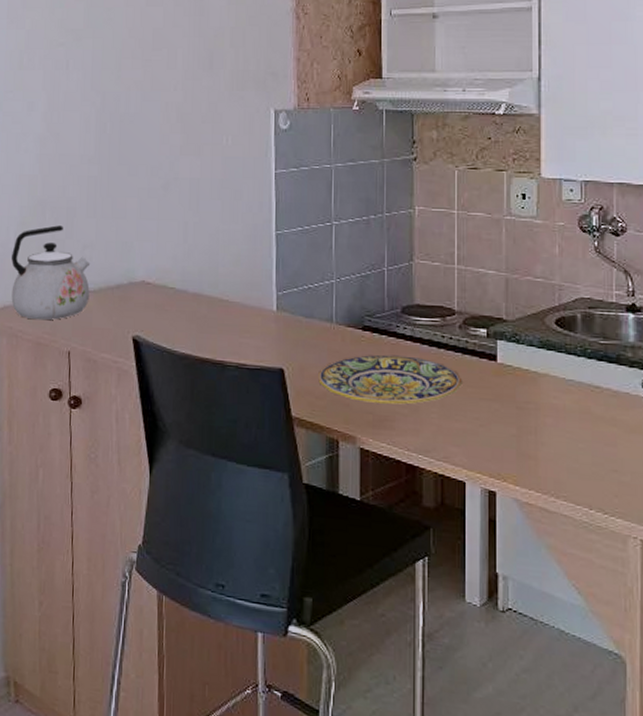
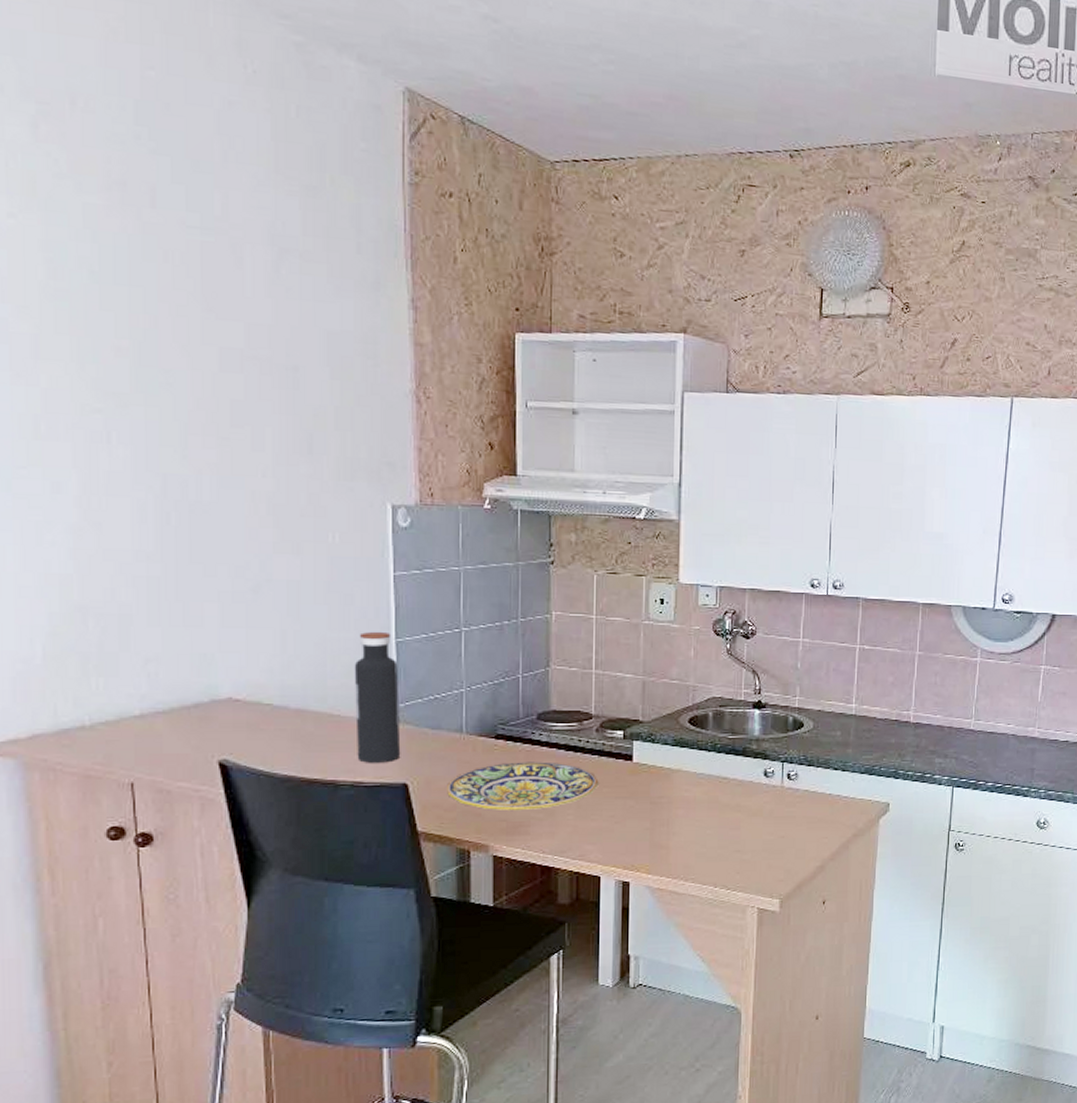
kettle: present [11,225,91,320] -> none [40,636,157,749]
water bottle: none [240,224,278,348] -> present [354,631,401,763]

